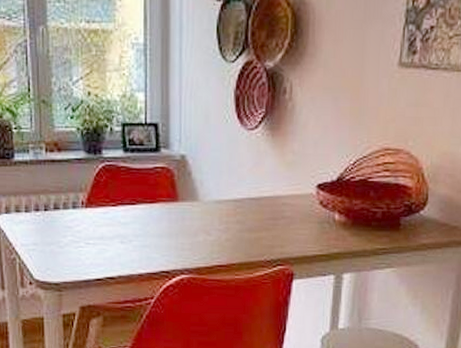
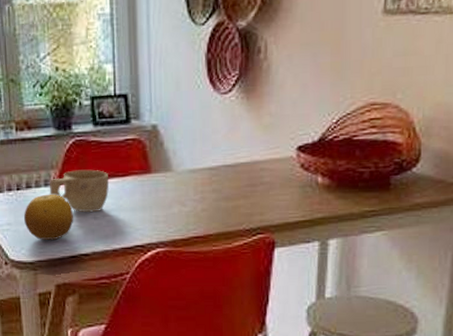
fruit: none [50,216,101,263] -> present [23,194,74,241]
cup: none [77,194,137,237] -> present [49,169,110,213]

